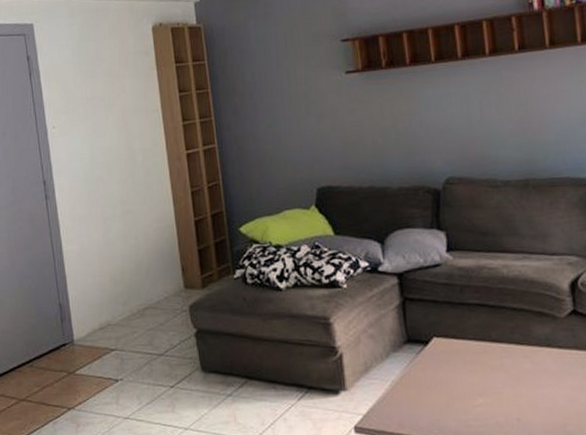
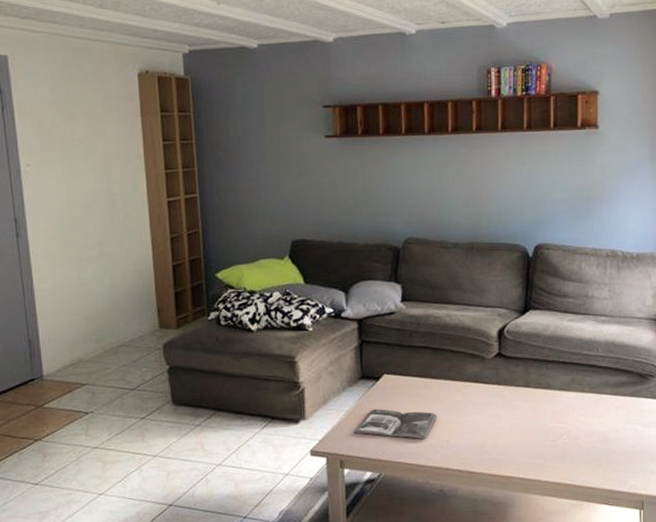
magazine: none [402,378,503,415] -> present [353,409,437,439]

